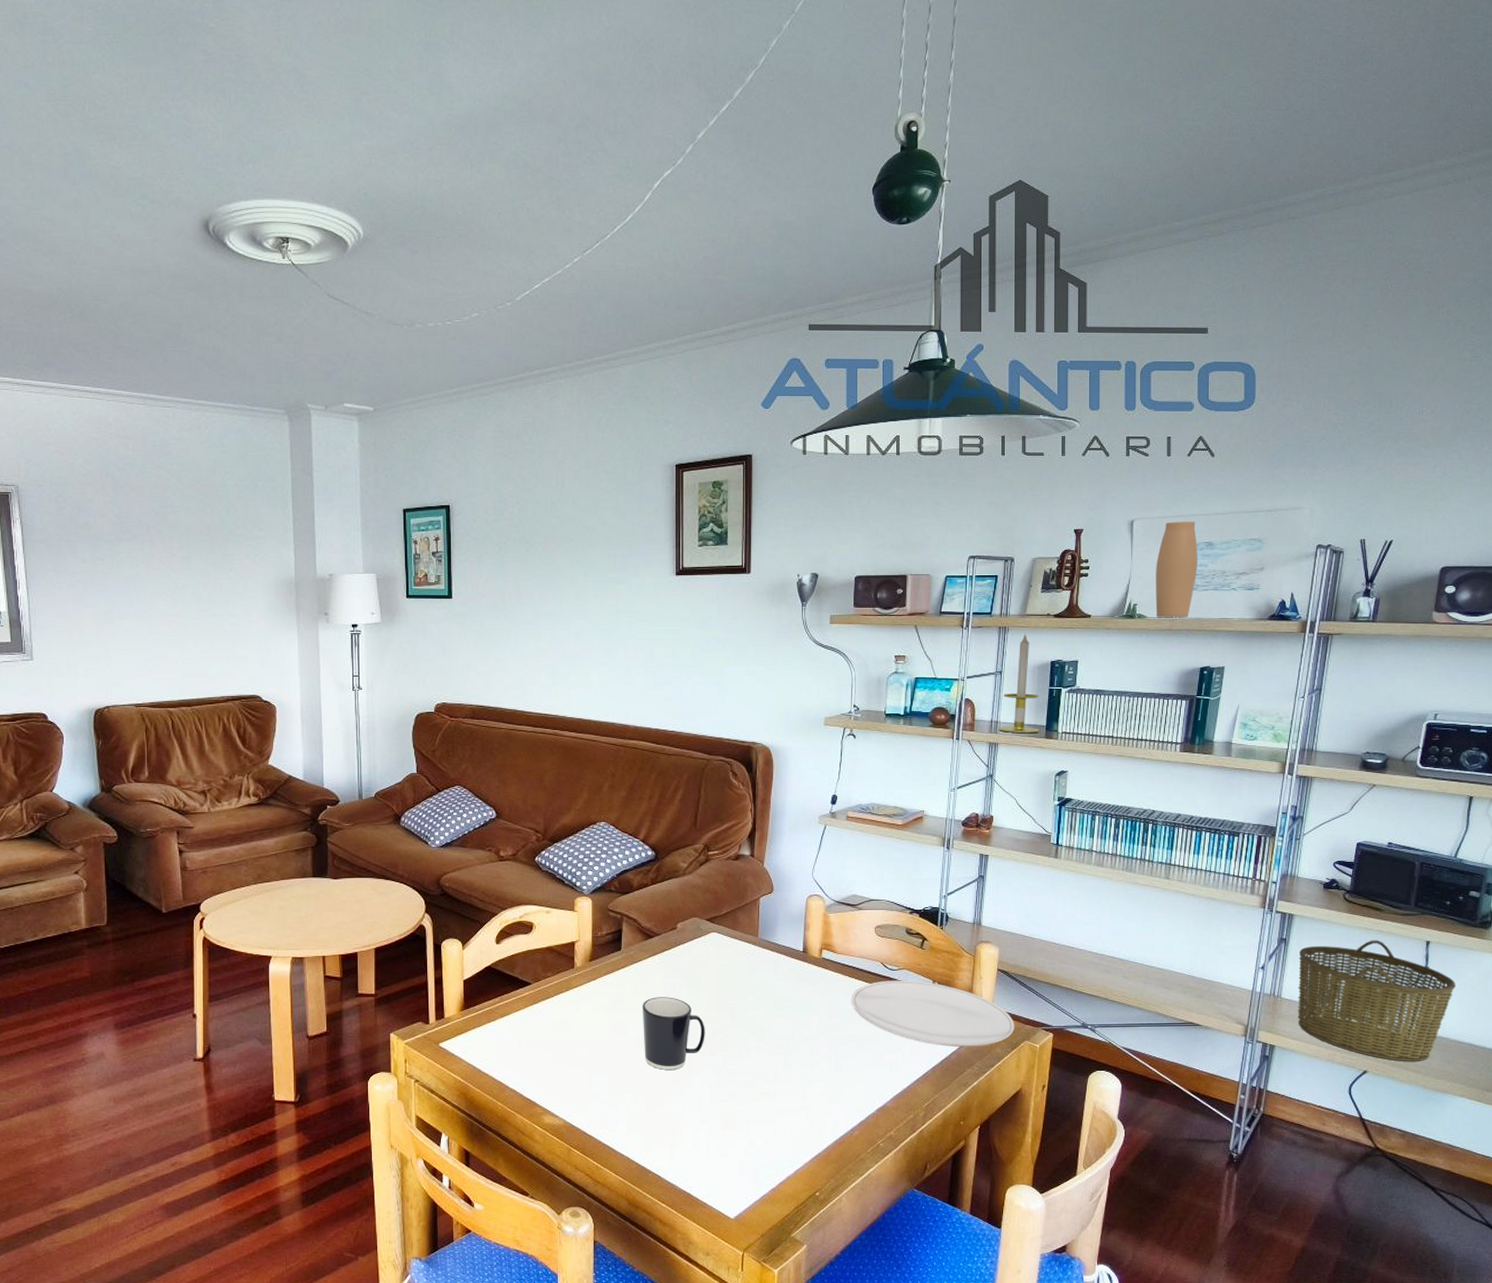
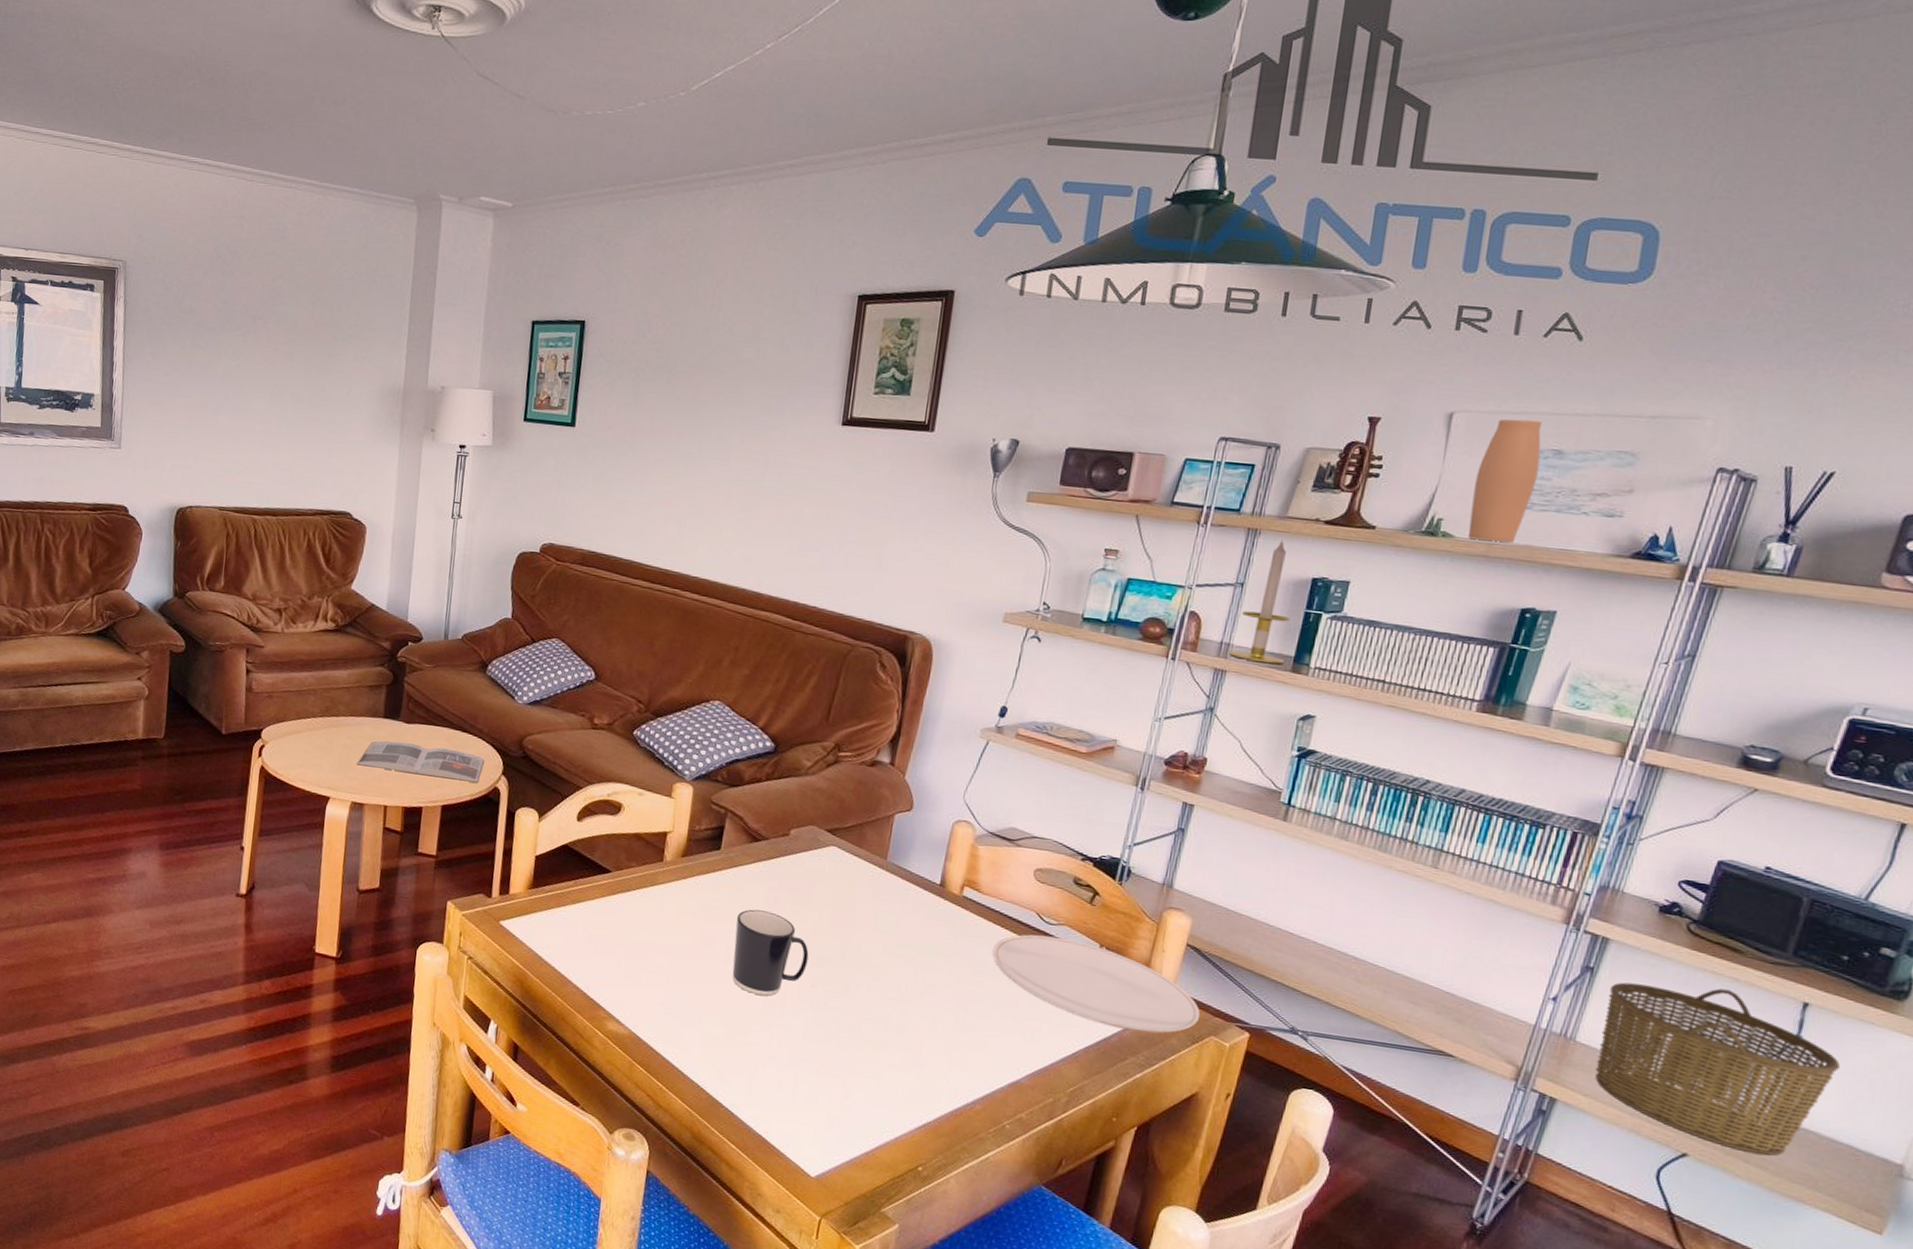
magazine: none [292,896,408,924] -> present [356,741,485,783]

